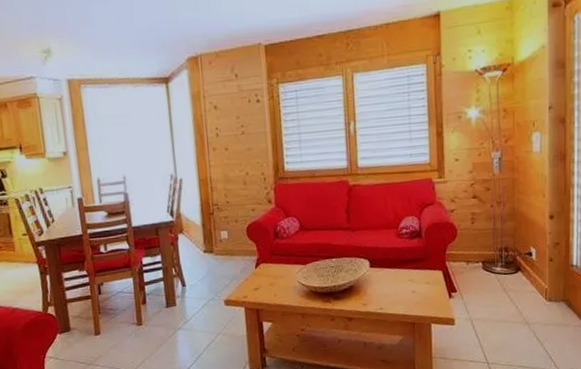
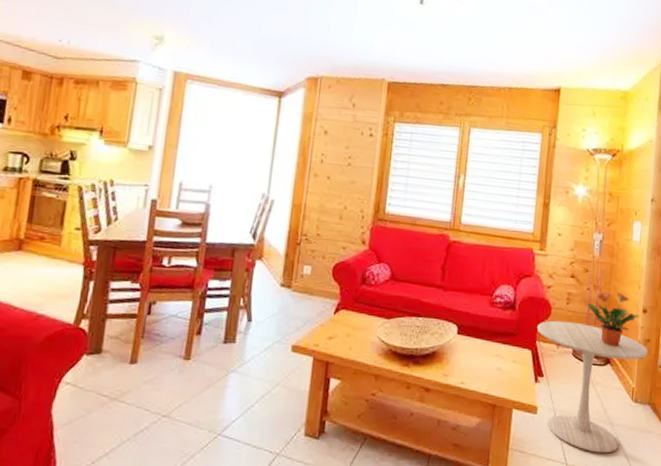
side table: none [444,239,558,350] -> present [536,320,648,454]
potted plant: none [492,203,546,255] -> present [587,291,640,347]

